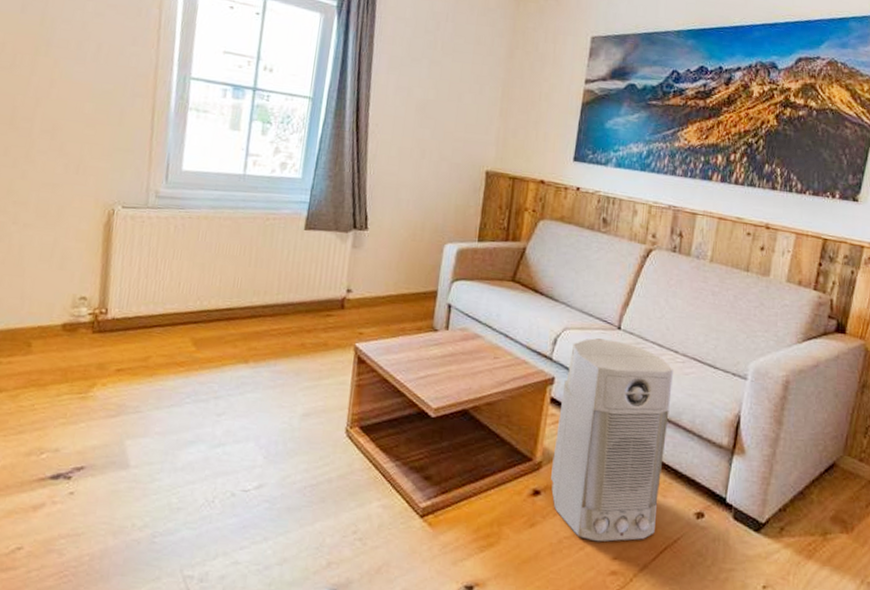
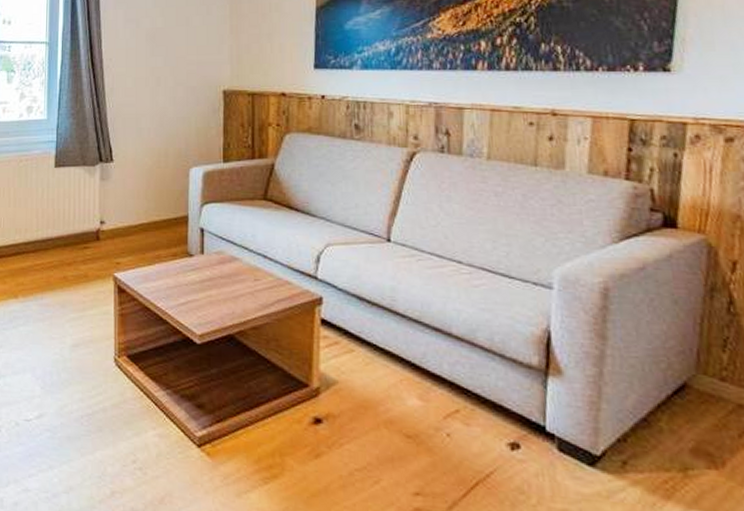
air purifier: present [551,338,673,542] -> none [331,253,461,475]

